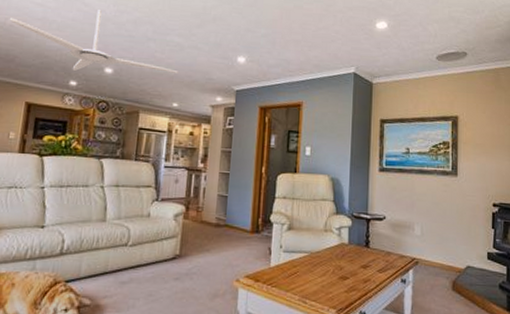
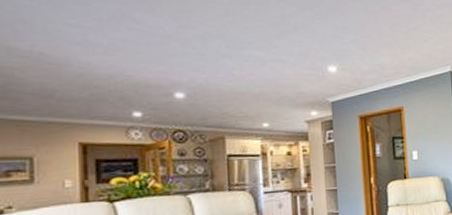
ceiling fan: present [10,10,178,73] -> none [38,27,263,100]

